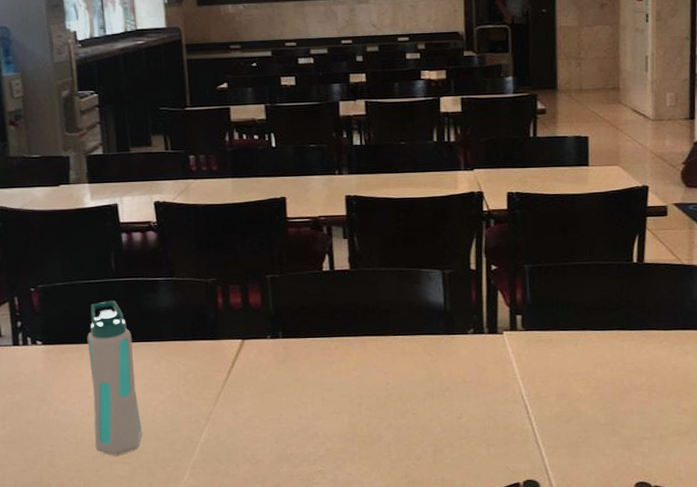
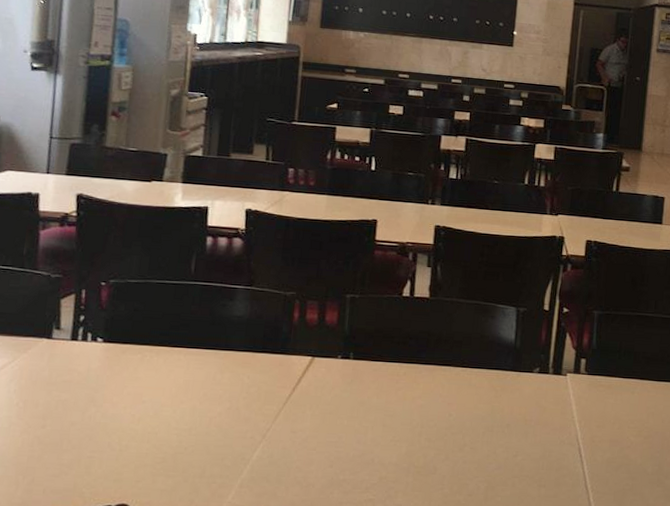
water bottle: present [87,301,143,456] -> none [139,303,200,468]

